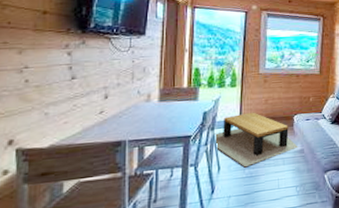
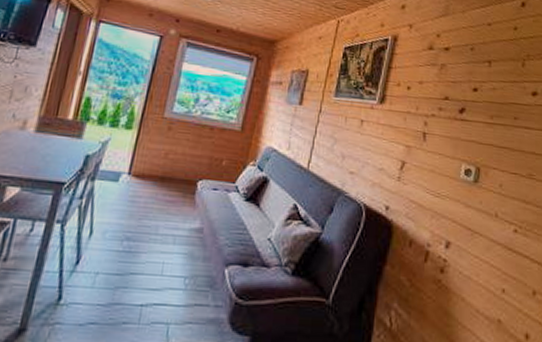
coffee table: present [213,112,299,168] -> none [93,165,198,238]

